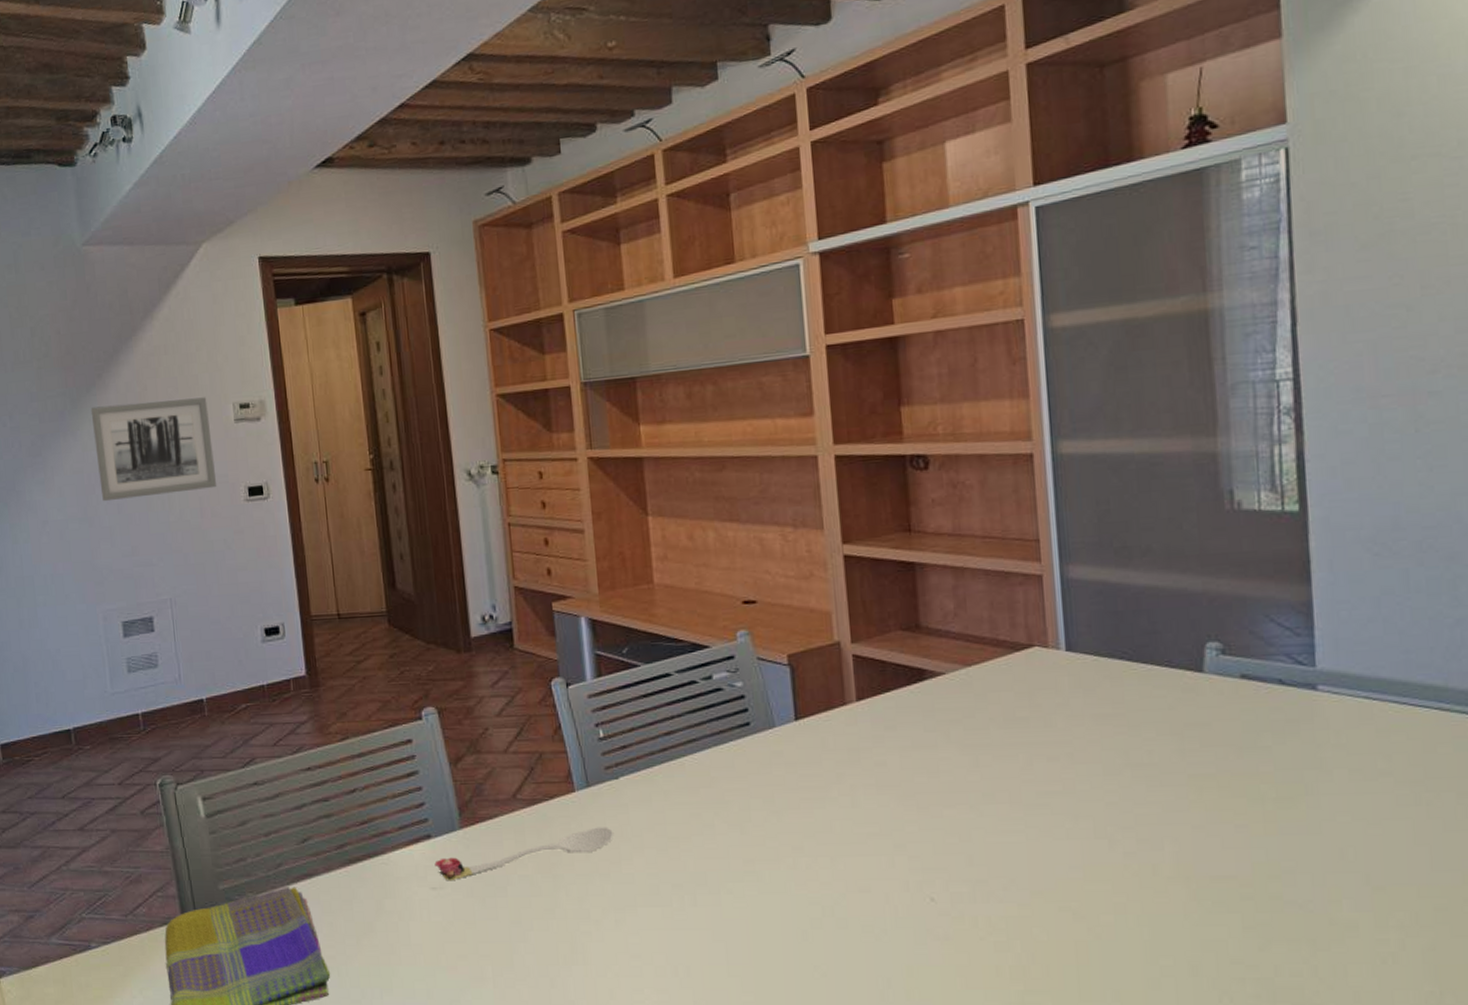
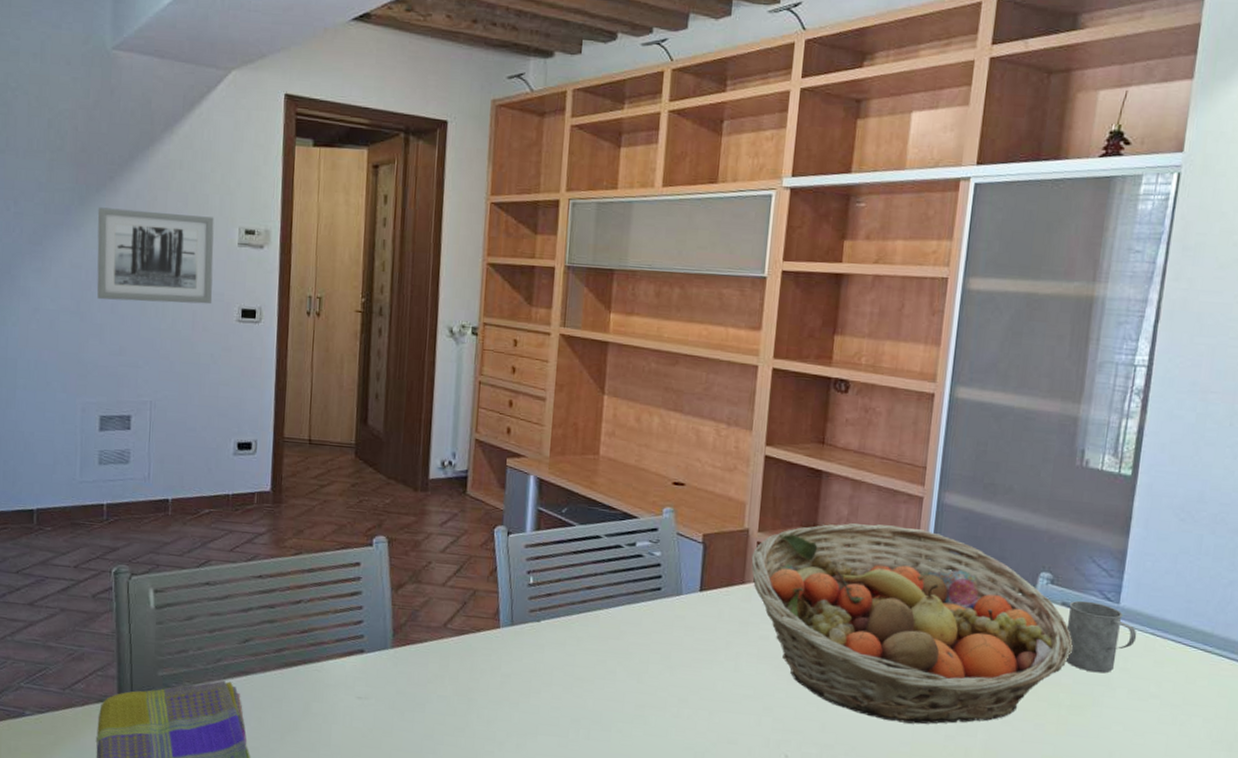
spoon: present [434,827,615,881] -> none [363,661,529,693]
fruit basket: none [848,613,1267,843] -> present [751,523,1074,724]
mug: none [1250,669,1347,754] -> present [1065,600,1137,674]

